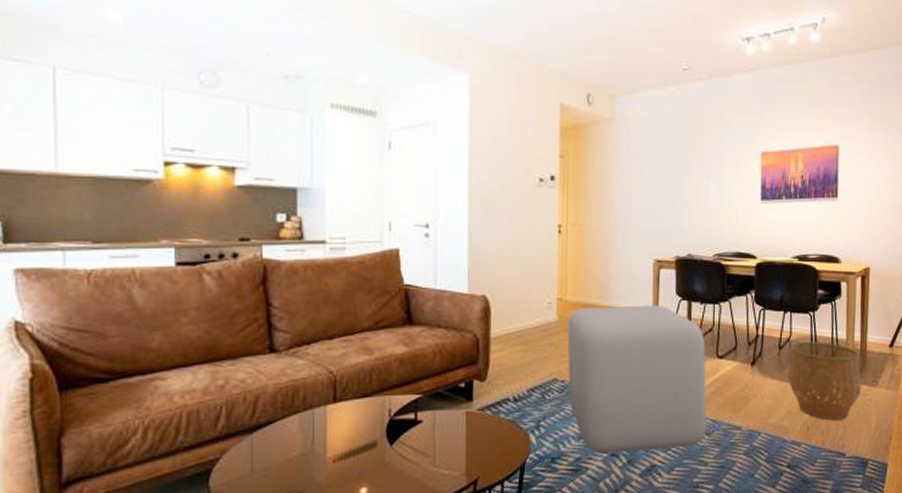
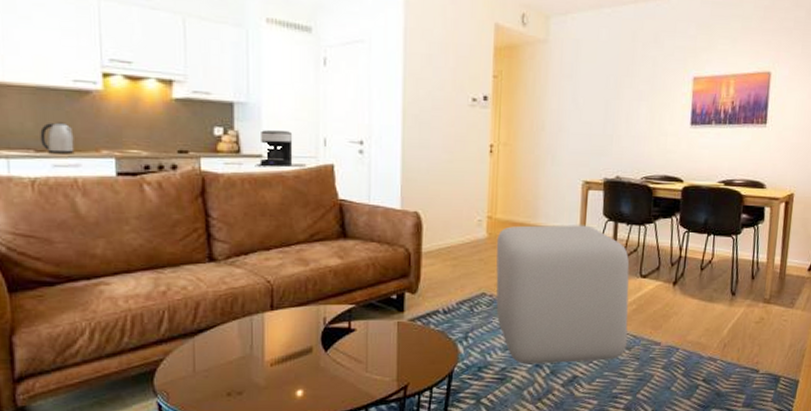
kettle: none [98,212,133,245] -> present [40,122,75,155]
coffee maker: none [318,216,372,254] -> present [255,130,307,168]
basket: present [788,340,862,420] -> none [707,262,780,339]

